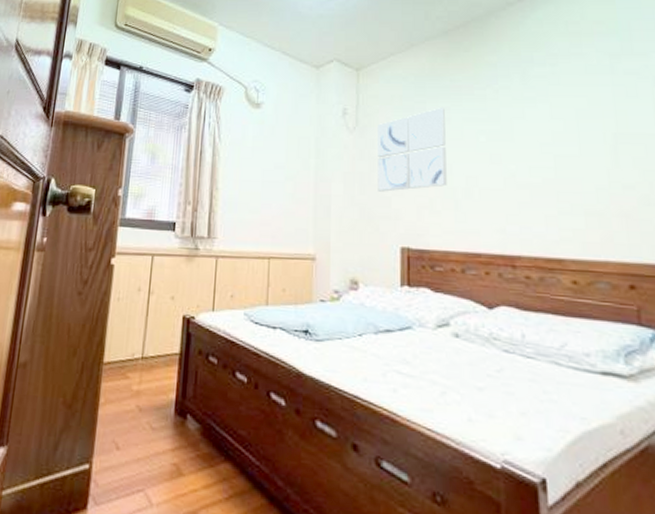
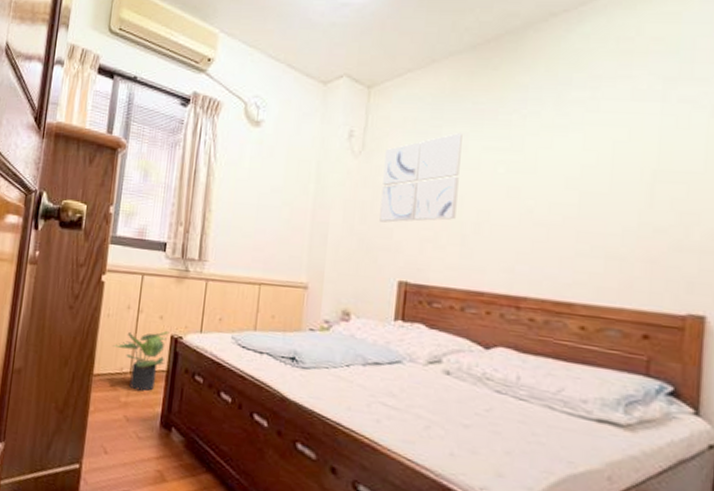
potted plant: none [124,312,182,377] -> present [113,331,170,391]

